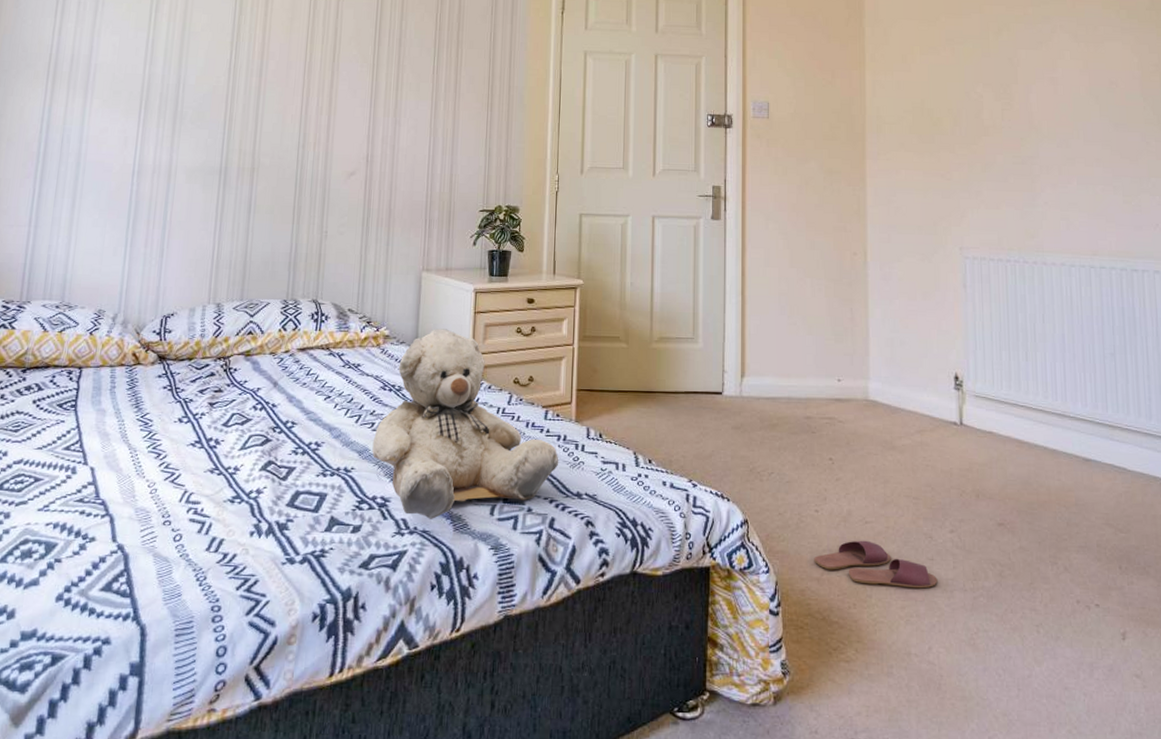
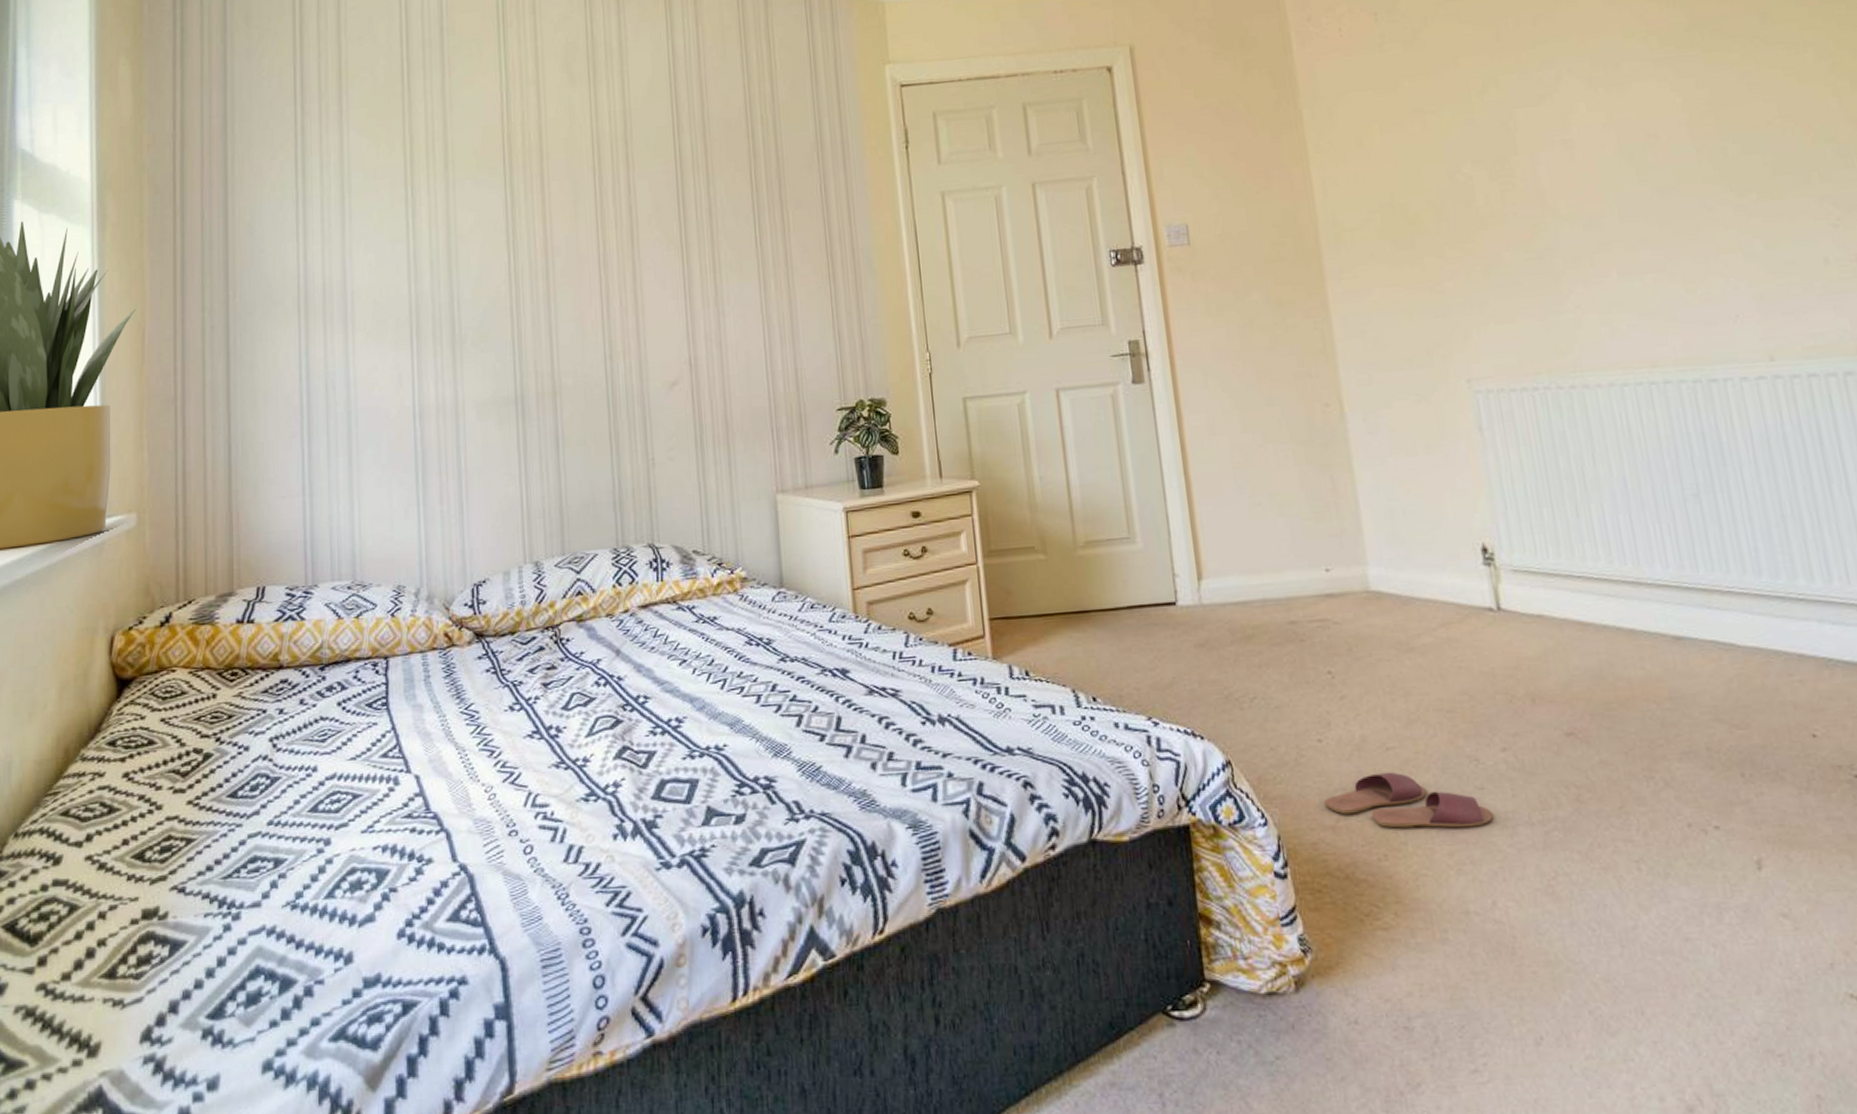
teddy bear: present [372,328,559,519] -> none [745,561,979,799]

